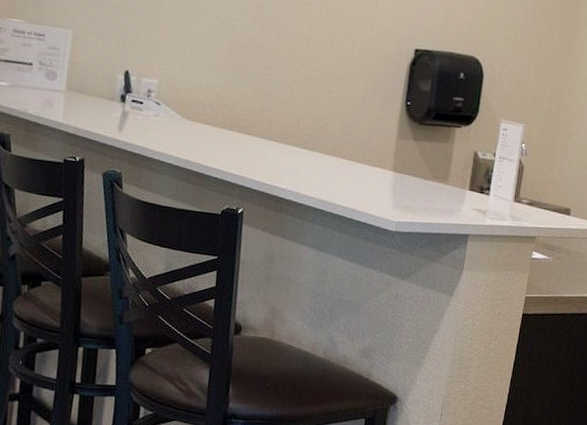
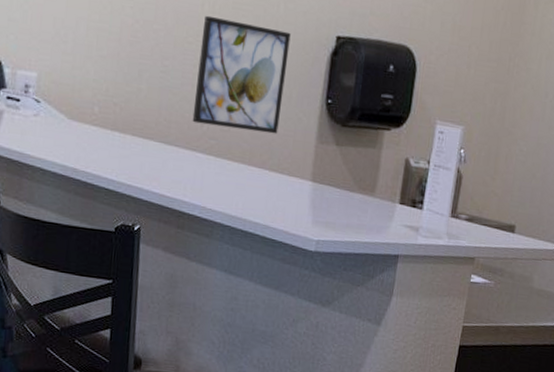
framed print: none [290,32,376,131] -> present [192,15,291,134]

